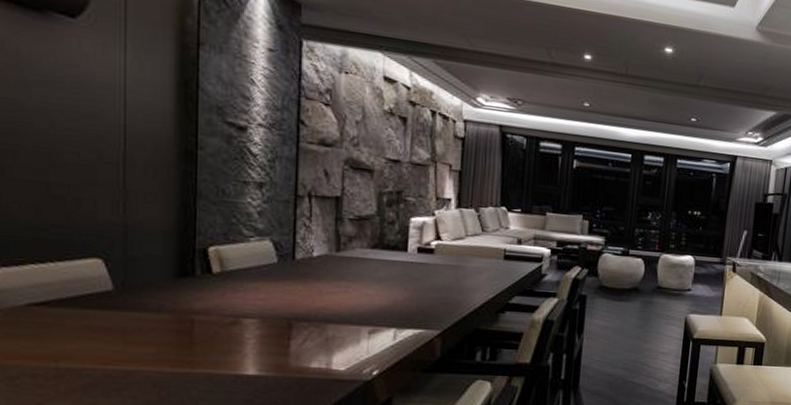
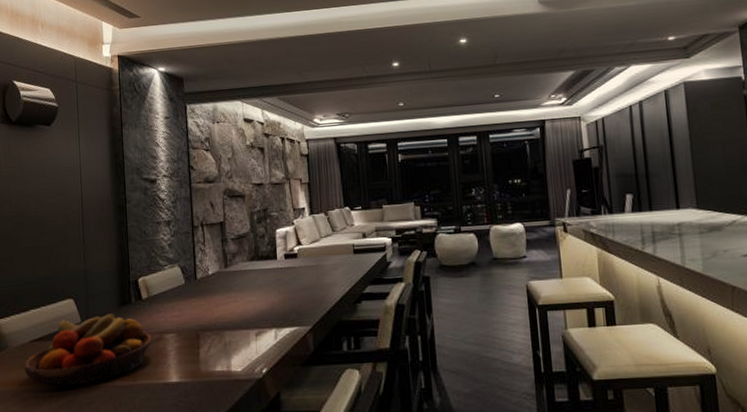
fruit bowl: none [14,284,223,367] -> present [24,313,152,386]

